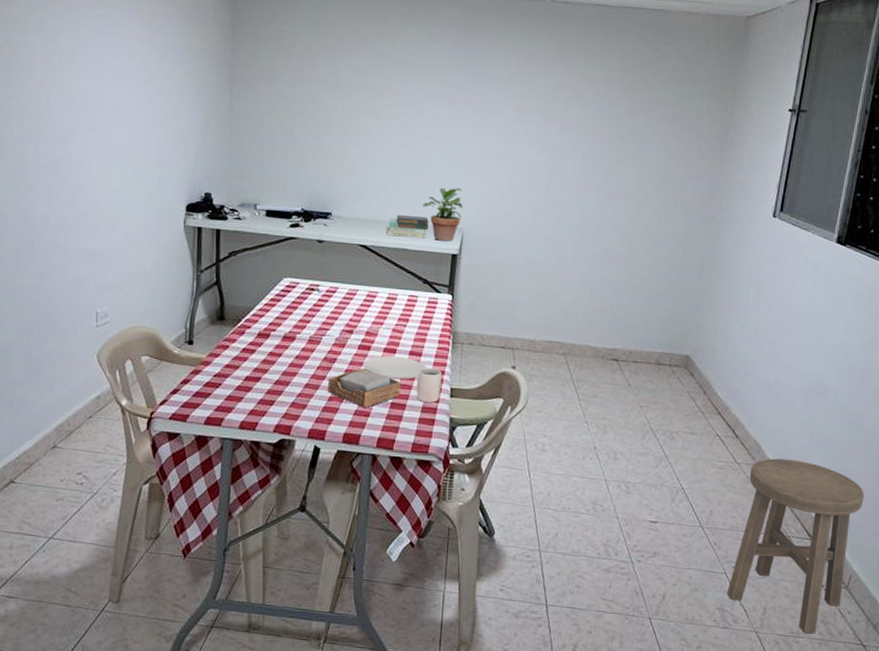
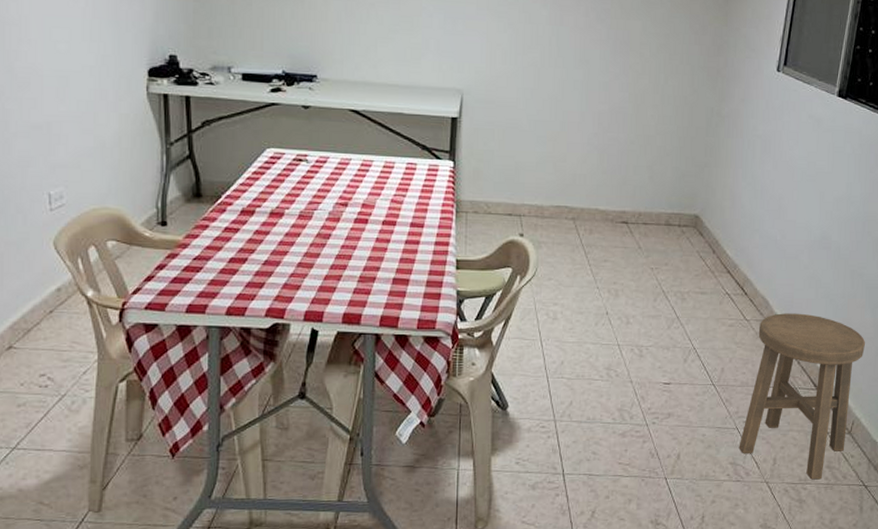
napkin holder: present [328,368,401,408] -> none [323,243,402,285]
plate: present [364,355,427,380] -> none [361,228,430,253]
books: present [385,214,429,239] -> none [378,75,425,101]
mug: present [416,367,442,403] -> none [420,238,446,276]
potted plant: present [422,187,463,242] -> none [417,45,462,104]

